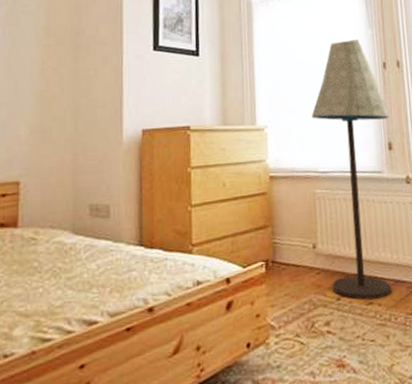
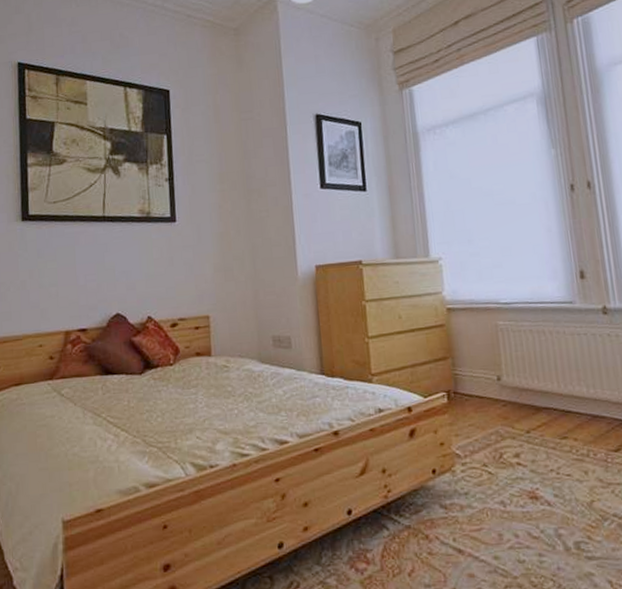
floor lamp: present [311,39,392,300] -> none [489,160,589,434]

